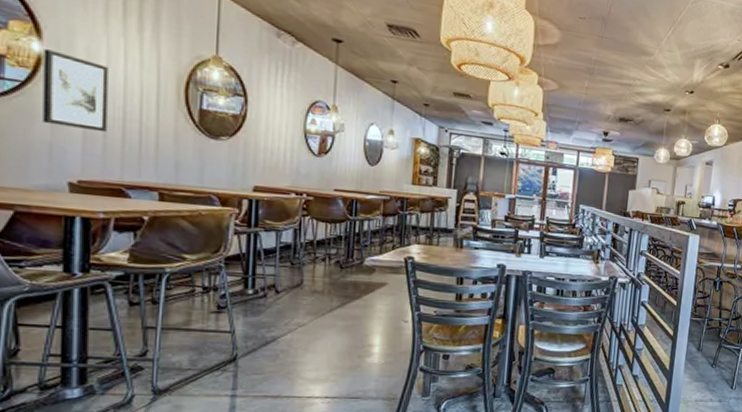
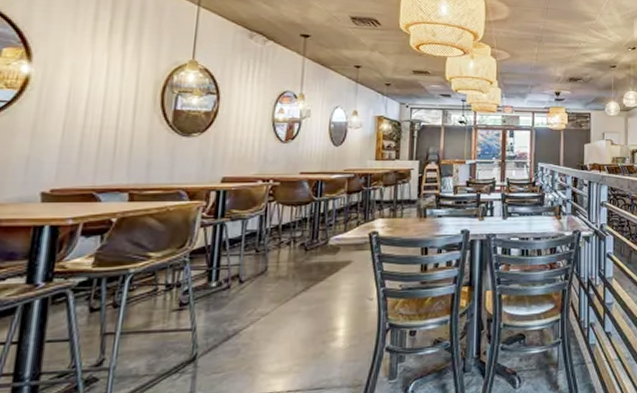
wall art: present [43,49,108,133] -> none [23,70,91,141]

